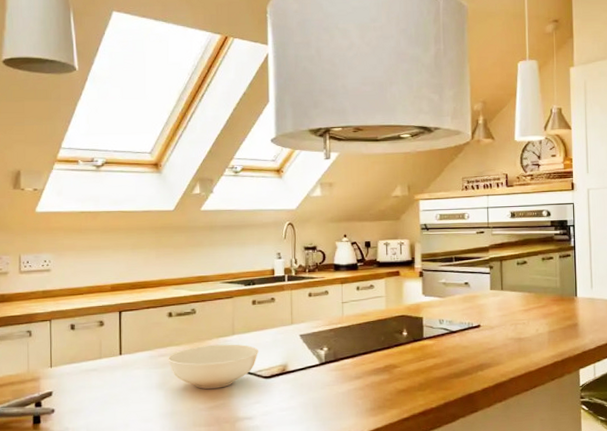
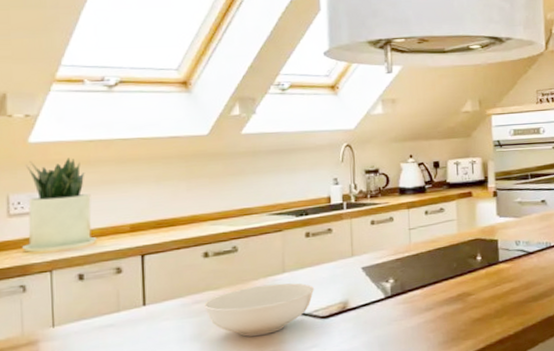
planter: none [30,226,86,304] -> present [22,158,97,253]

